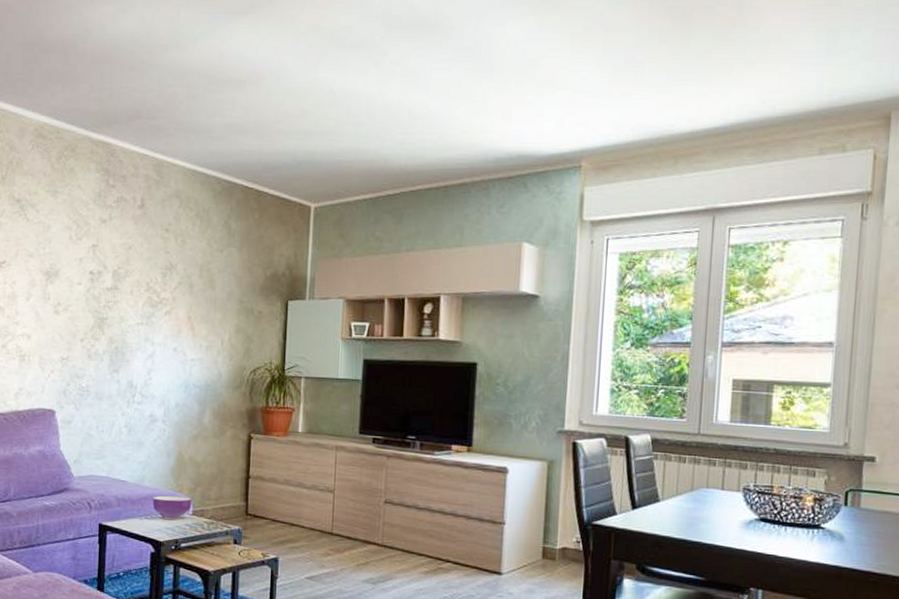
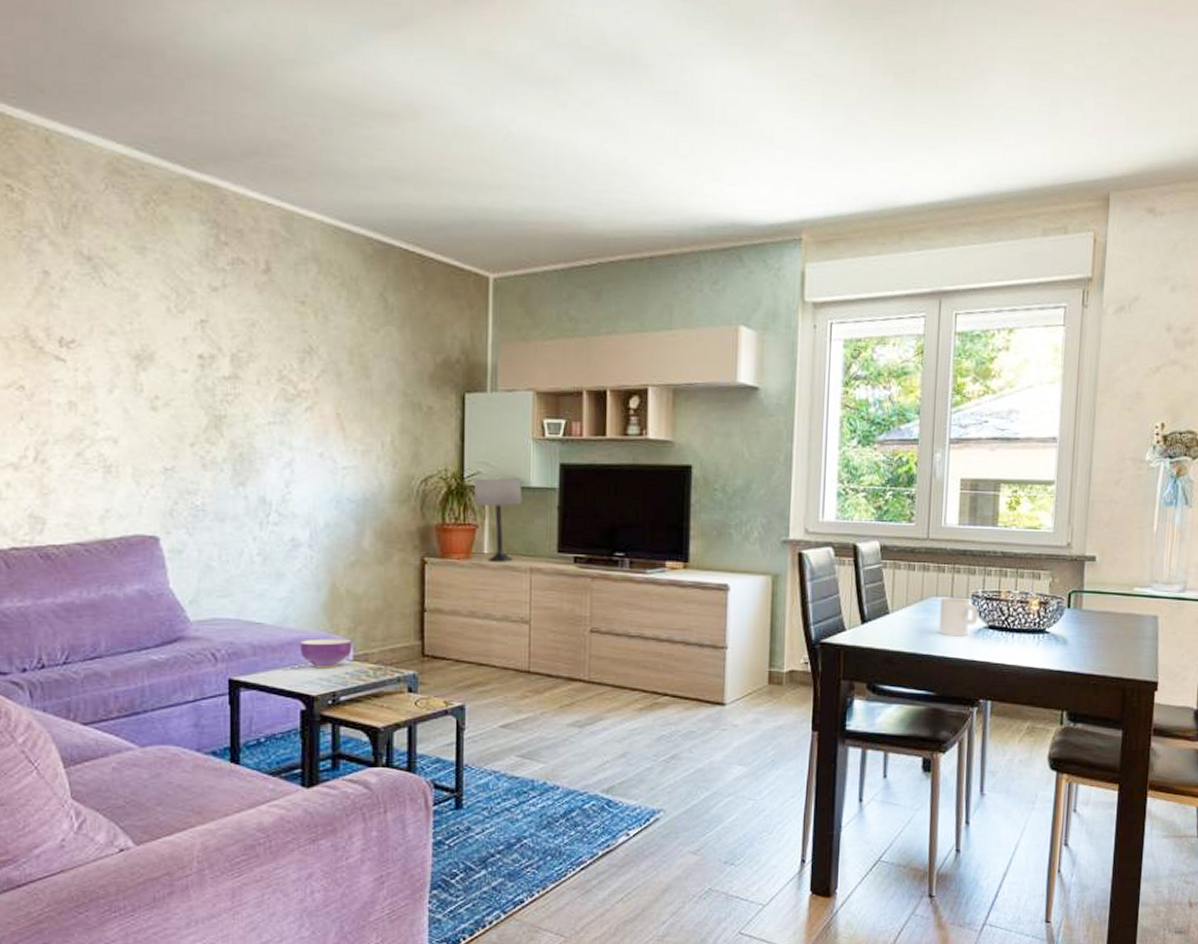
table lamp: none [292,368,332,440] -> present [474,475,523,562]
cup: none [708,489,750,527] -> present [938,597,979,637]

